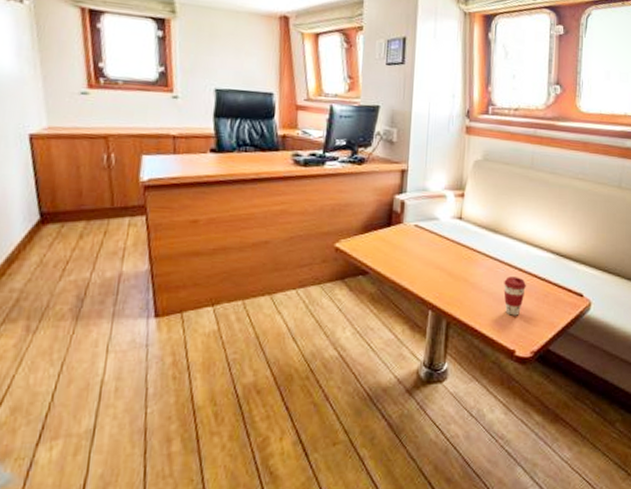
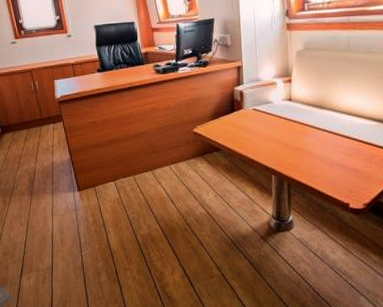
coffee cup: present [503,276,526,316] -> none [333,143,354,175]

